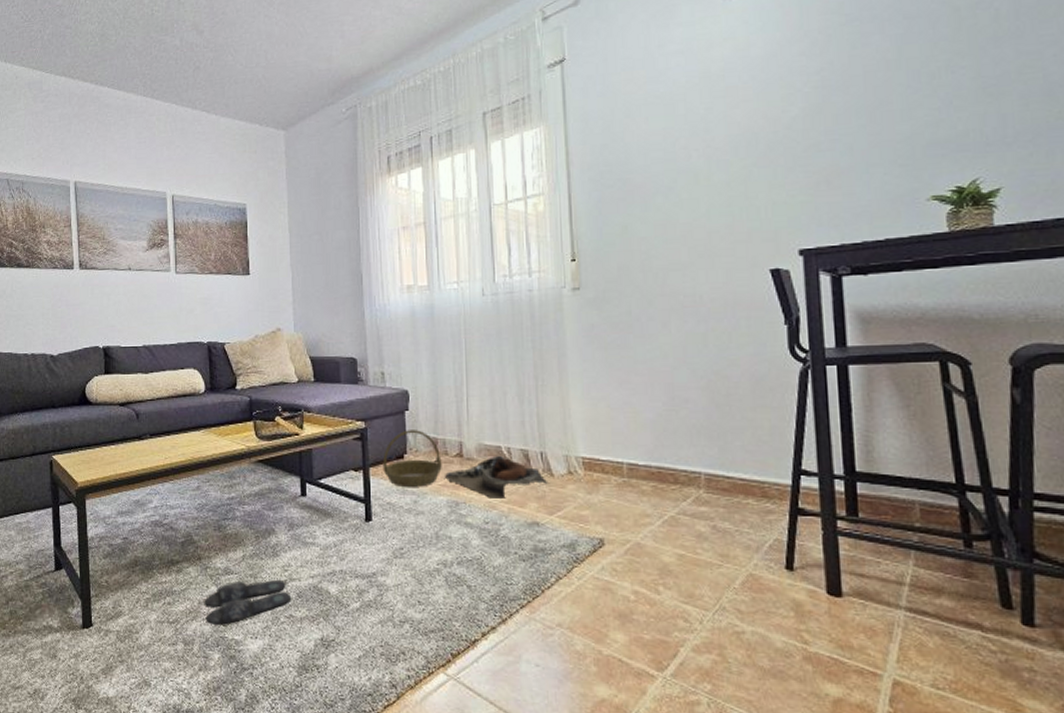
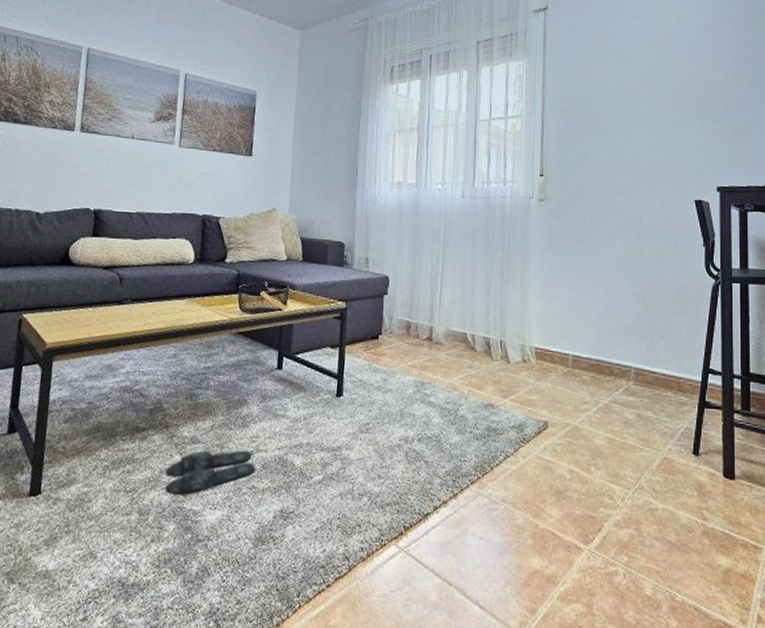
basket: present [382,430,442,487] -> none [358,312,413,366]
dog bed: present [445,455,548,498] -> none [414,341,505,381]

